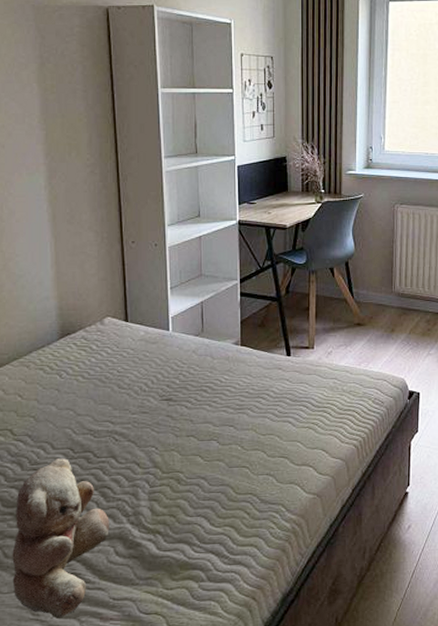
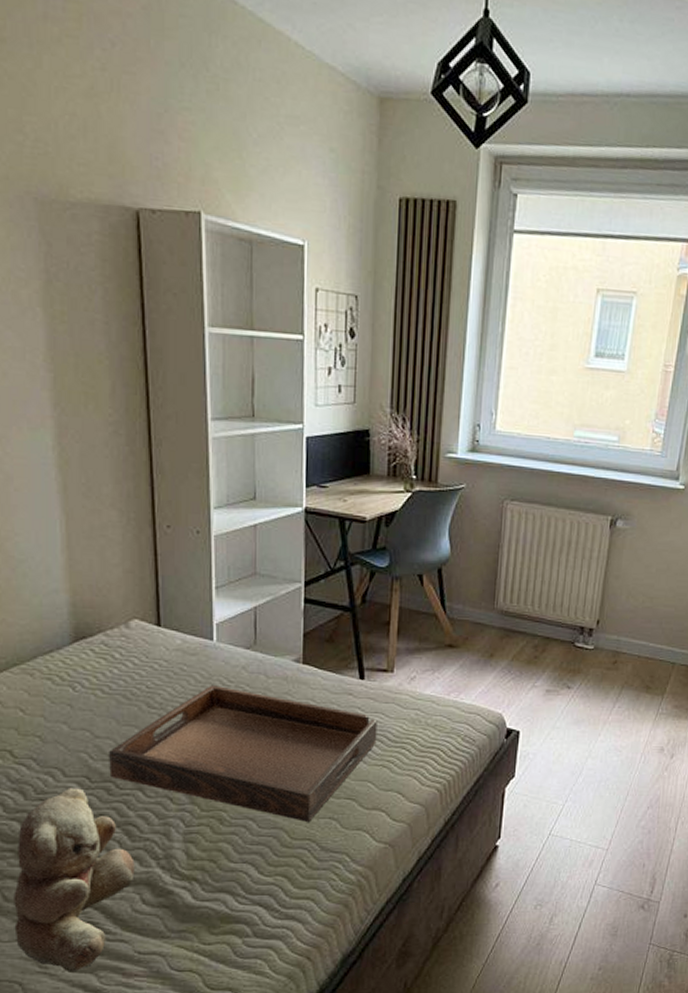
serving tray: none [88,367,303,478] -> present [109,684,377,822]

